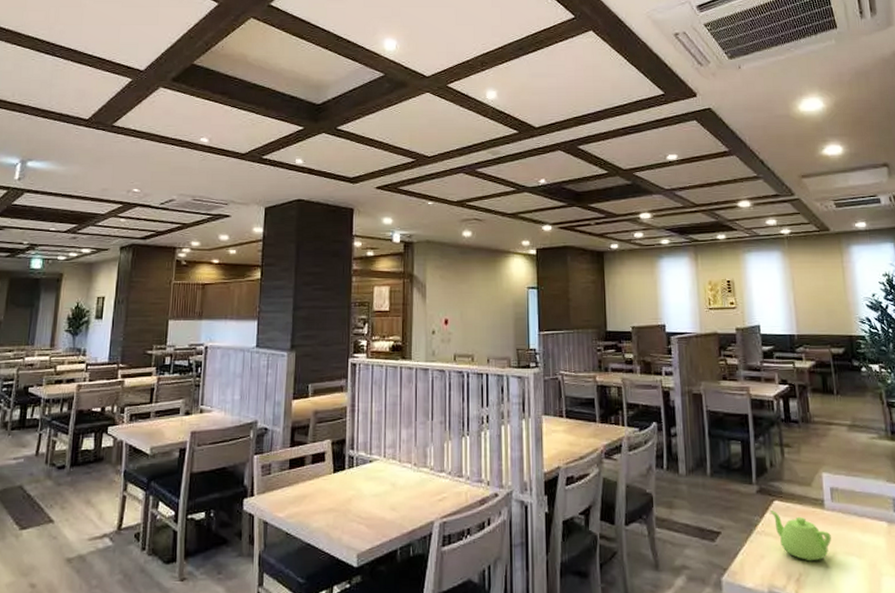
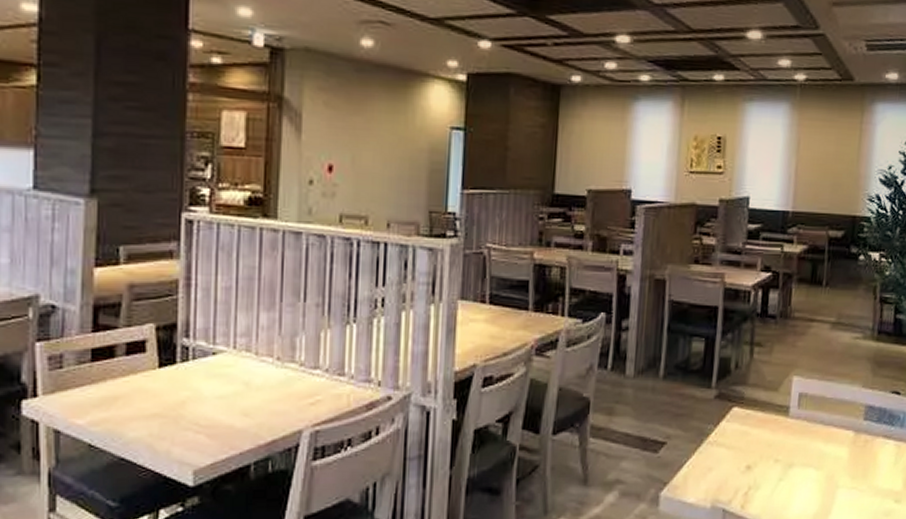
teapot: present [770,509,831,562] -> none [727,417,791,474]

